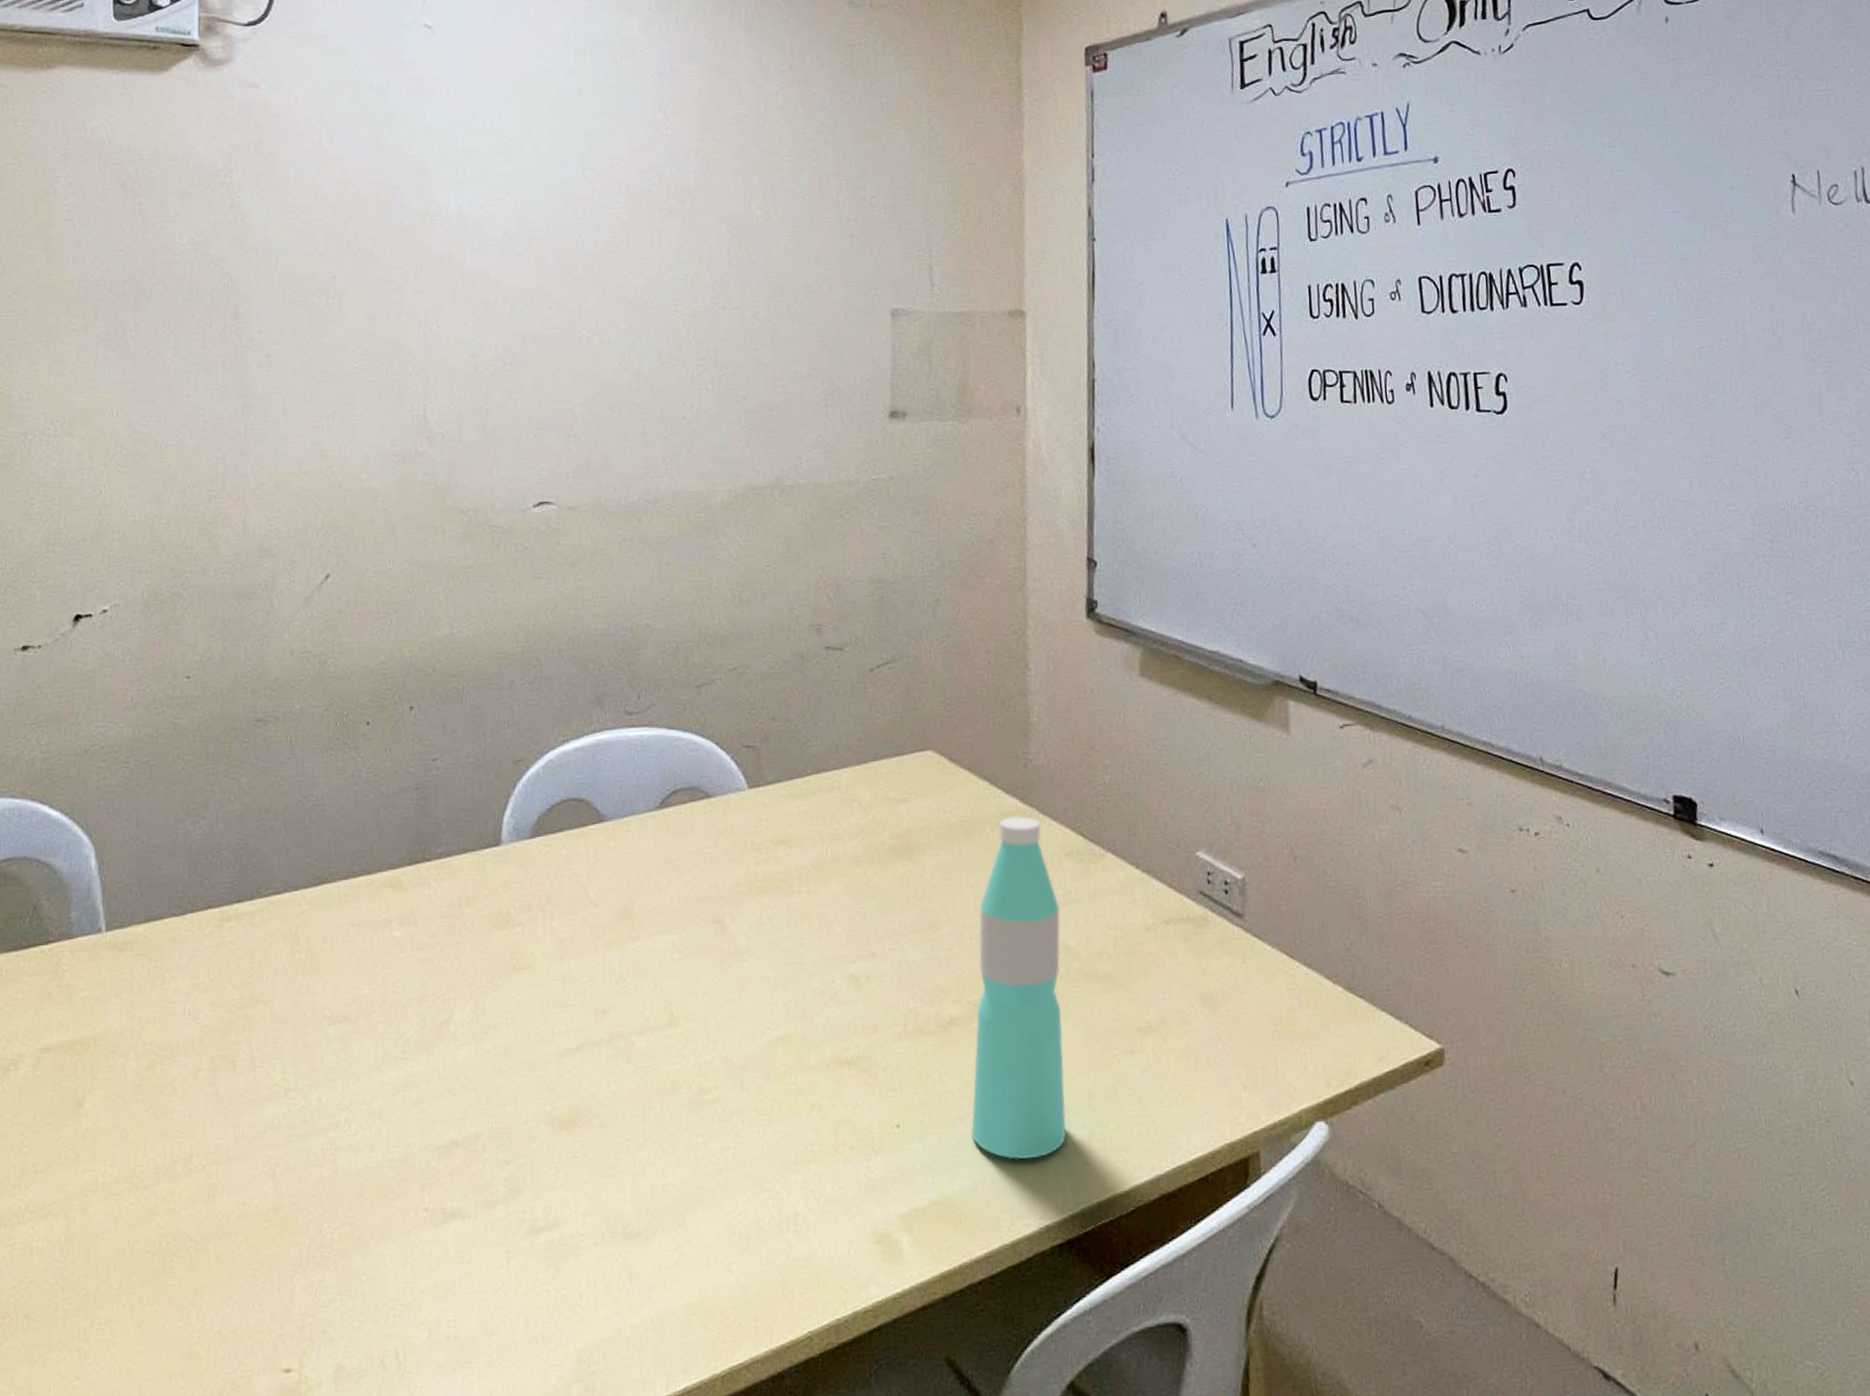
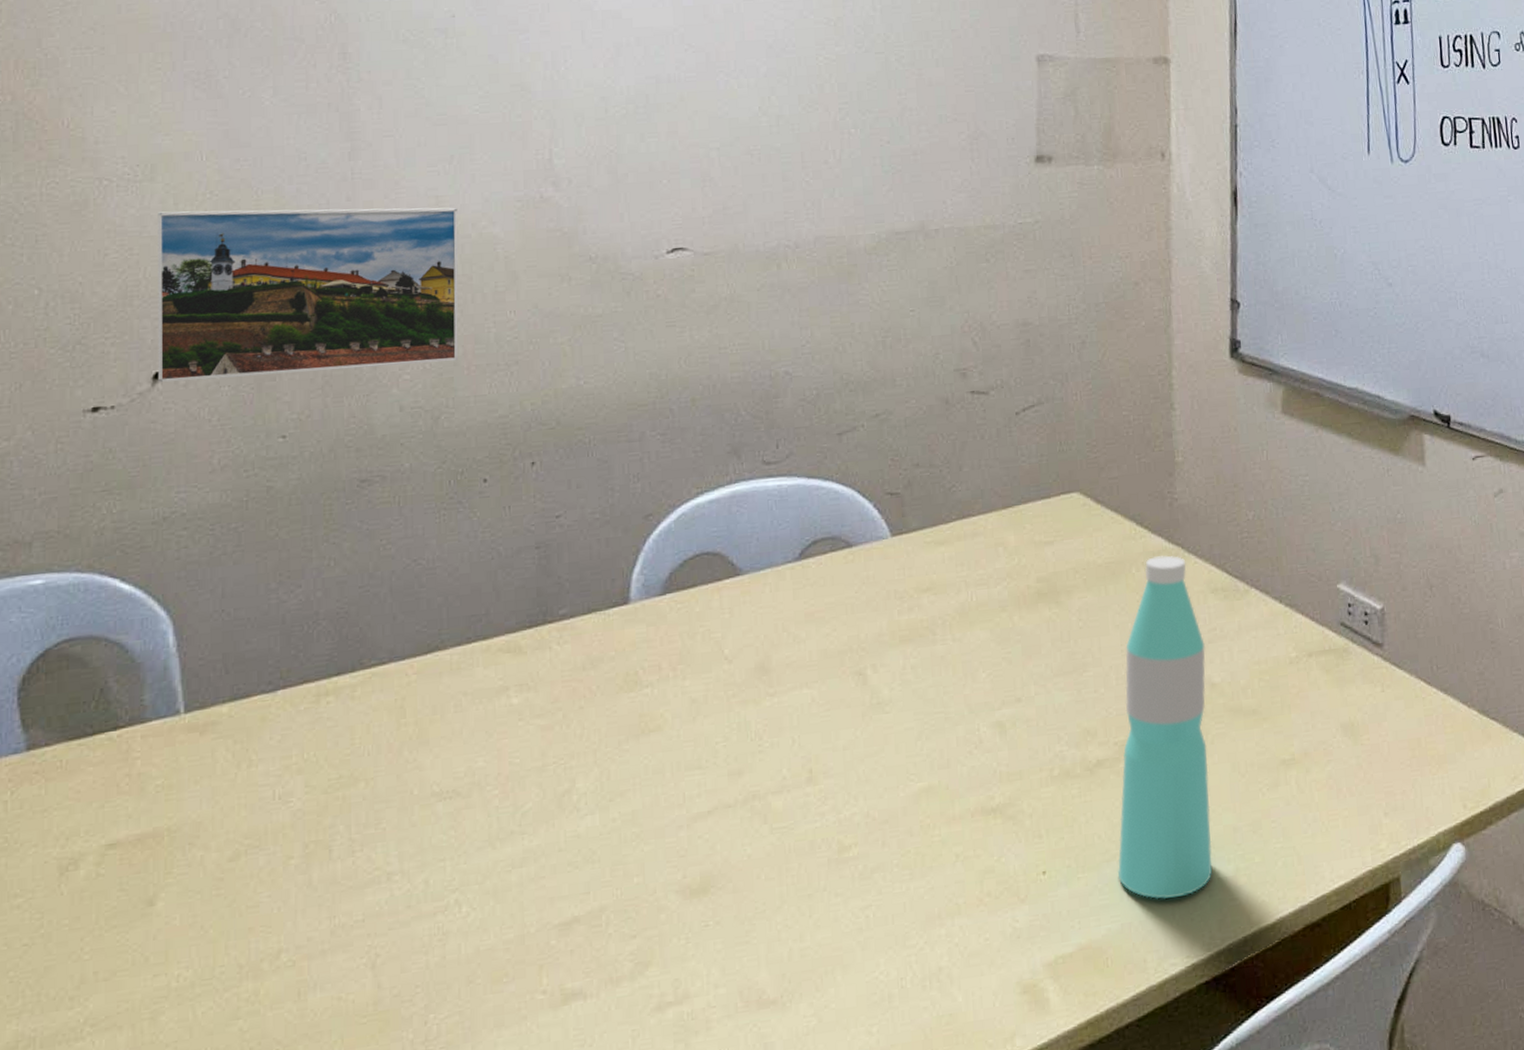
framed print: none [75,461,343,625] -> present [158,207,459,383]

